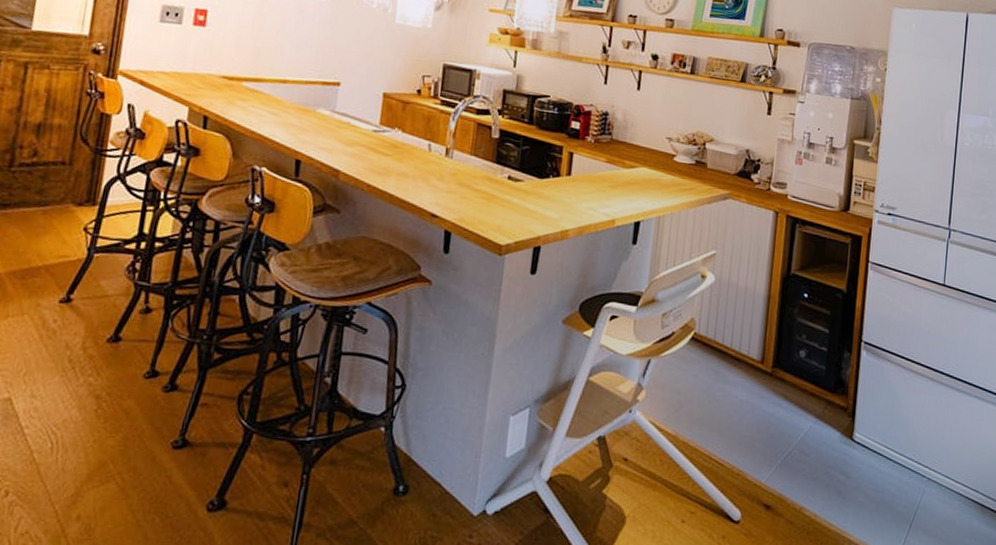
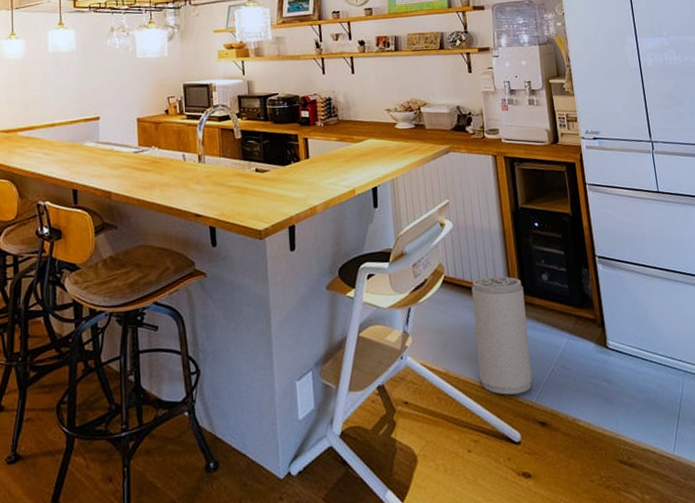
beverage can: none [710,341,778,471] -> present [471,276,532,395]

